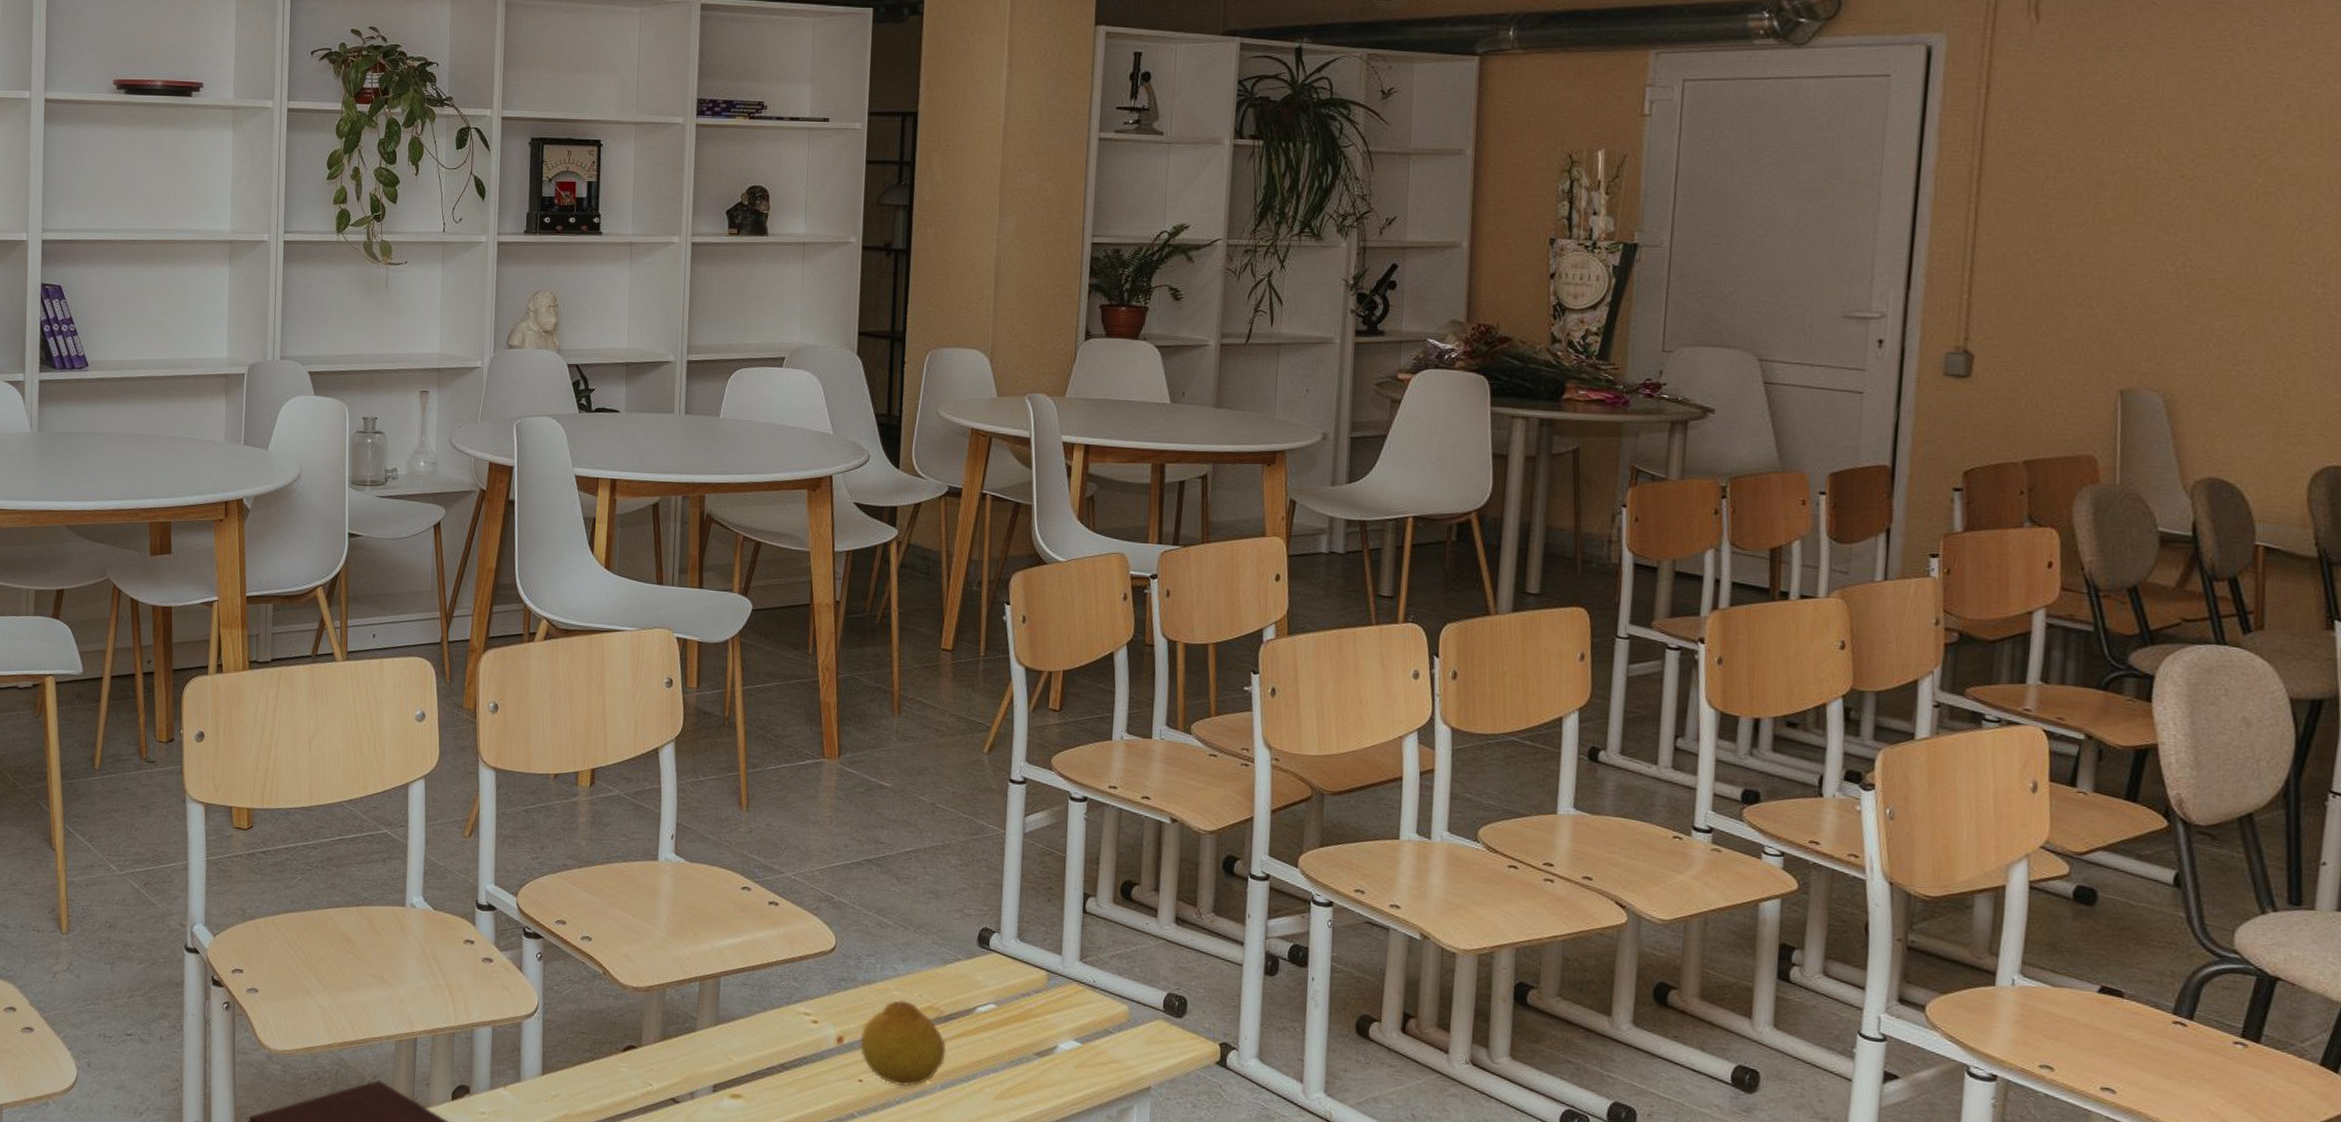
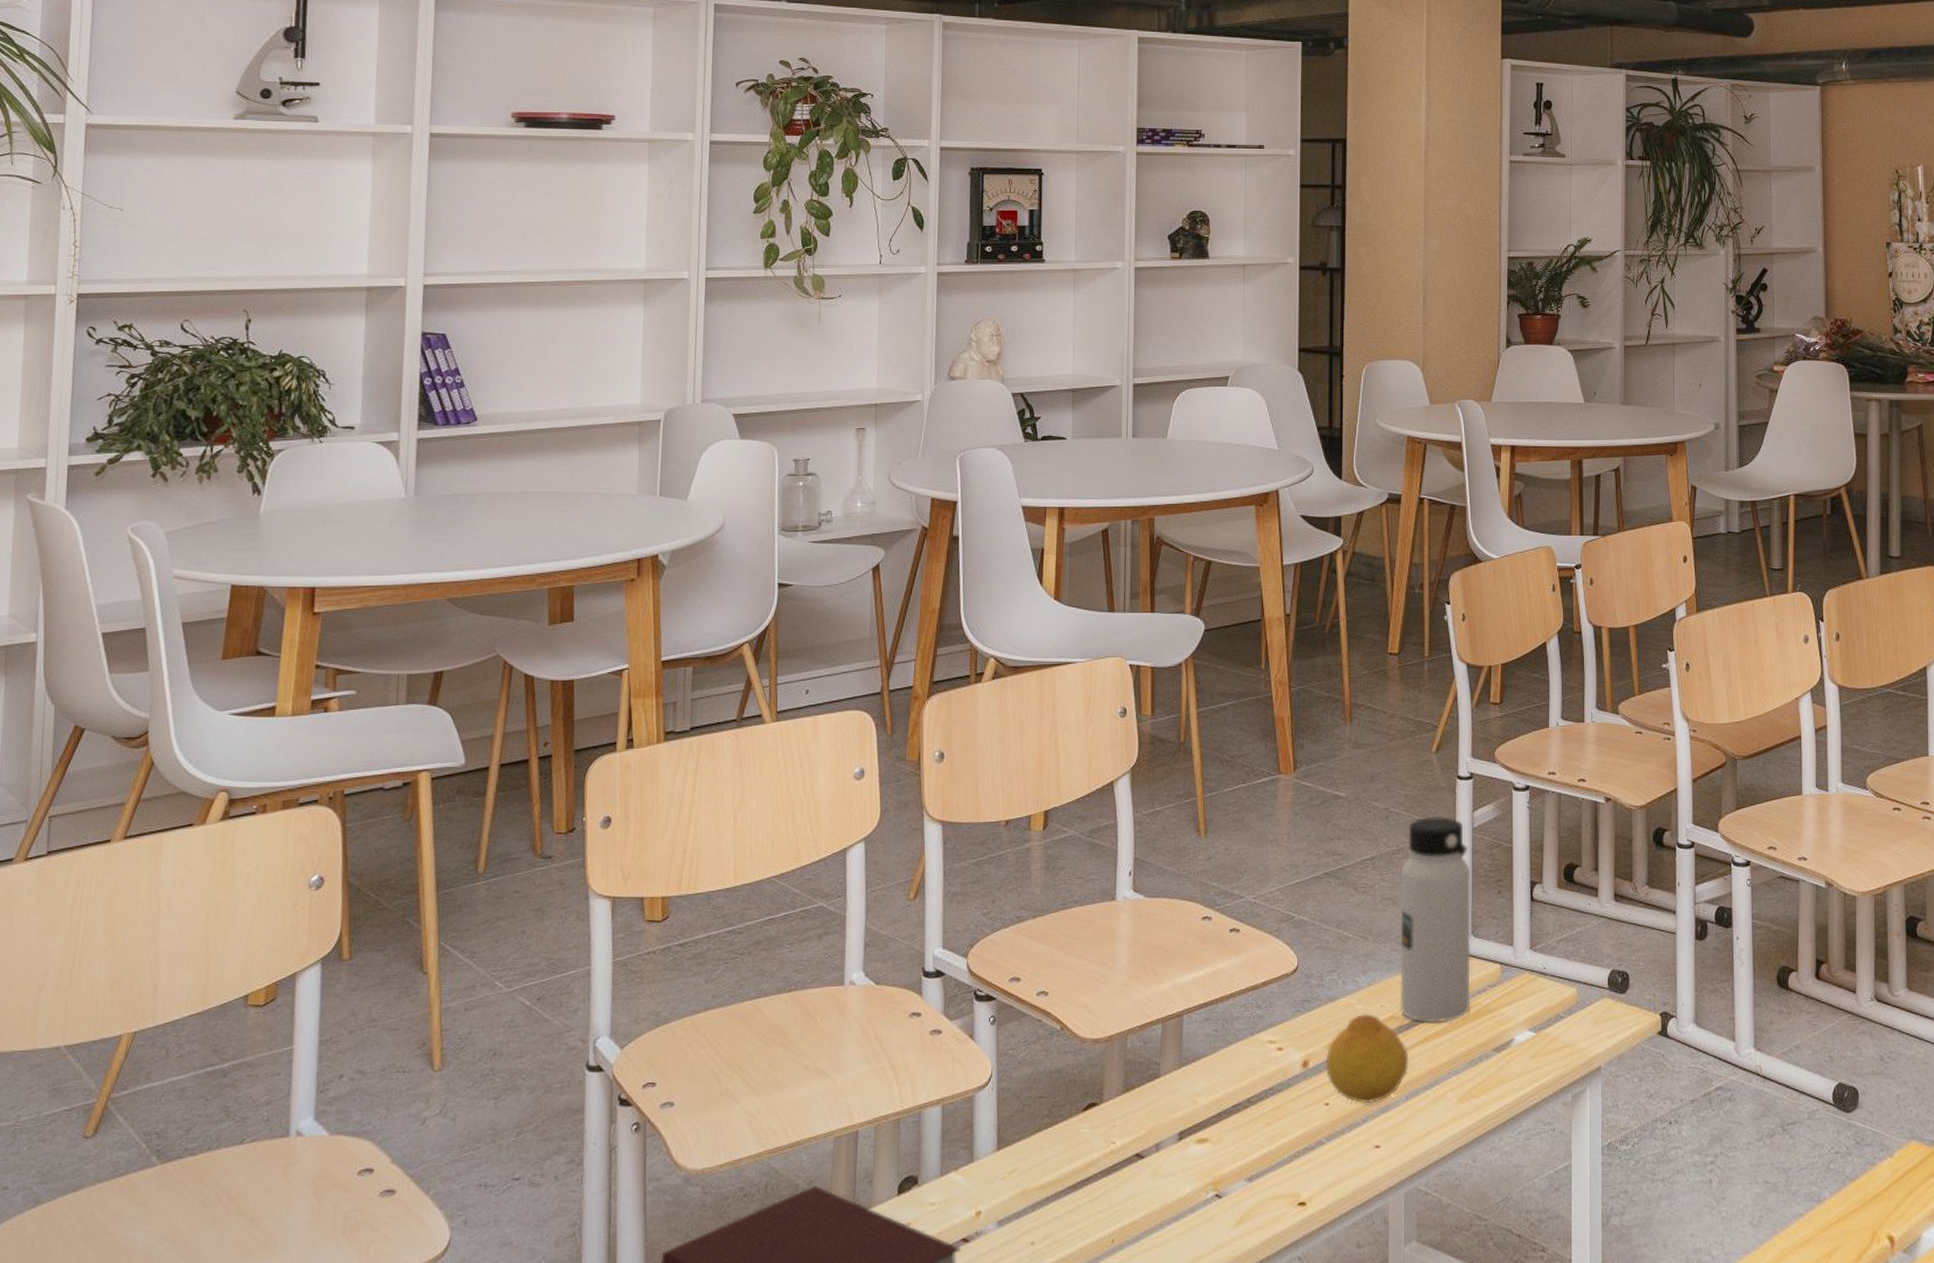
water bottle: none [938,816,1020,1021] -> present [1400,817,1471,1024]

